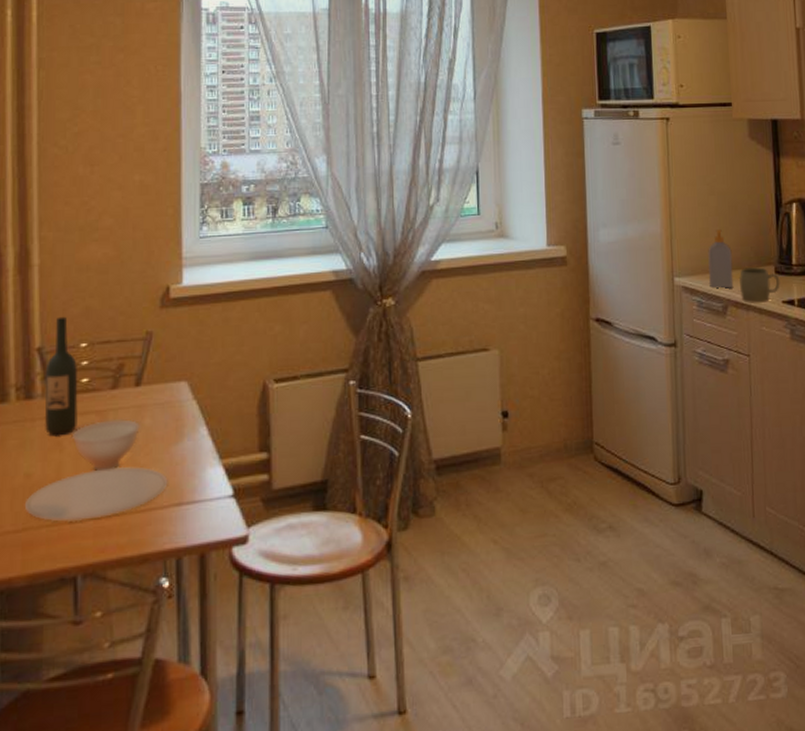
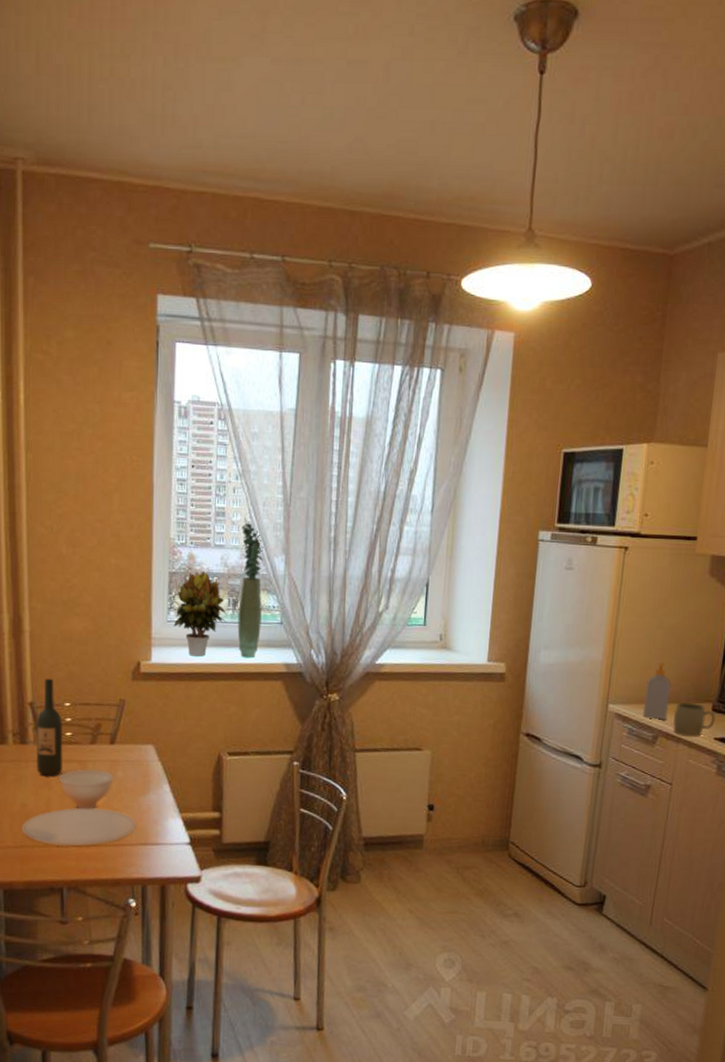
potted plant: none [207,178,268,275] -> present [173,570,228,658]
vase: none [278,119,305,270] -> present [237,517,263,659]

